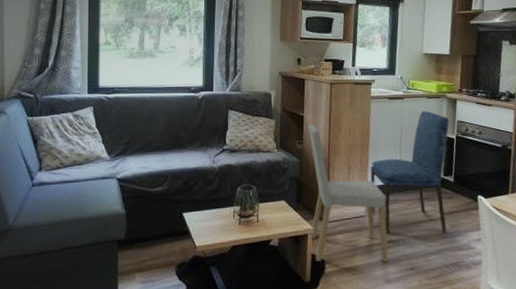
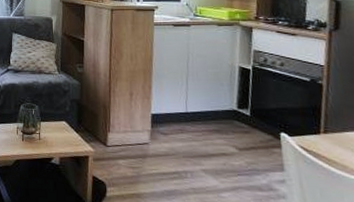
dining chair: present [308,124,388,262] -> none [89,49,174,193]
dining chair: present [370,110,449,234] -> none [153,38,244,170]

